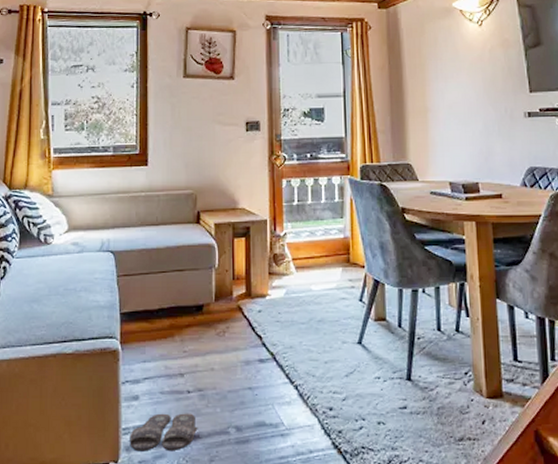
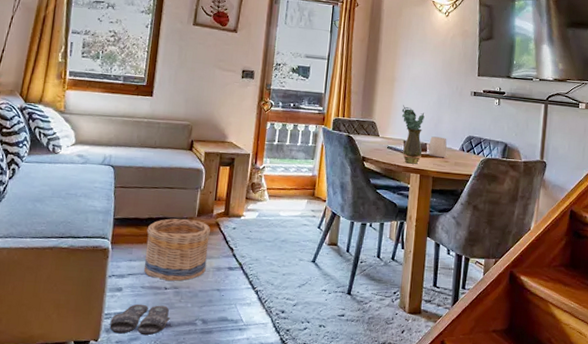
basket: none [159,305,232,382] -> present [144,218,210,281]
vase: none [441,139,475,210] -> present [401,105,425,164]
mug: none [482,172,504,198] -> present [428,136,447,158]

